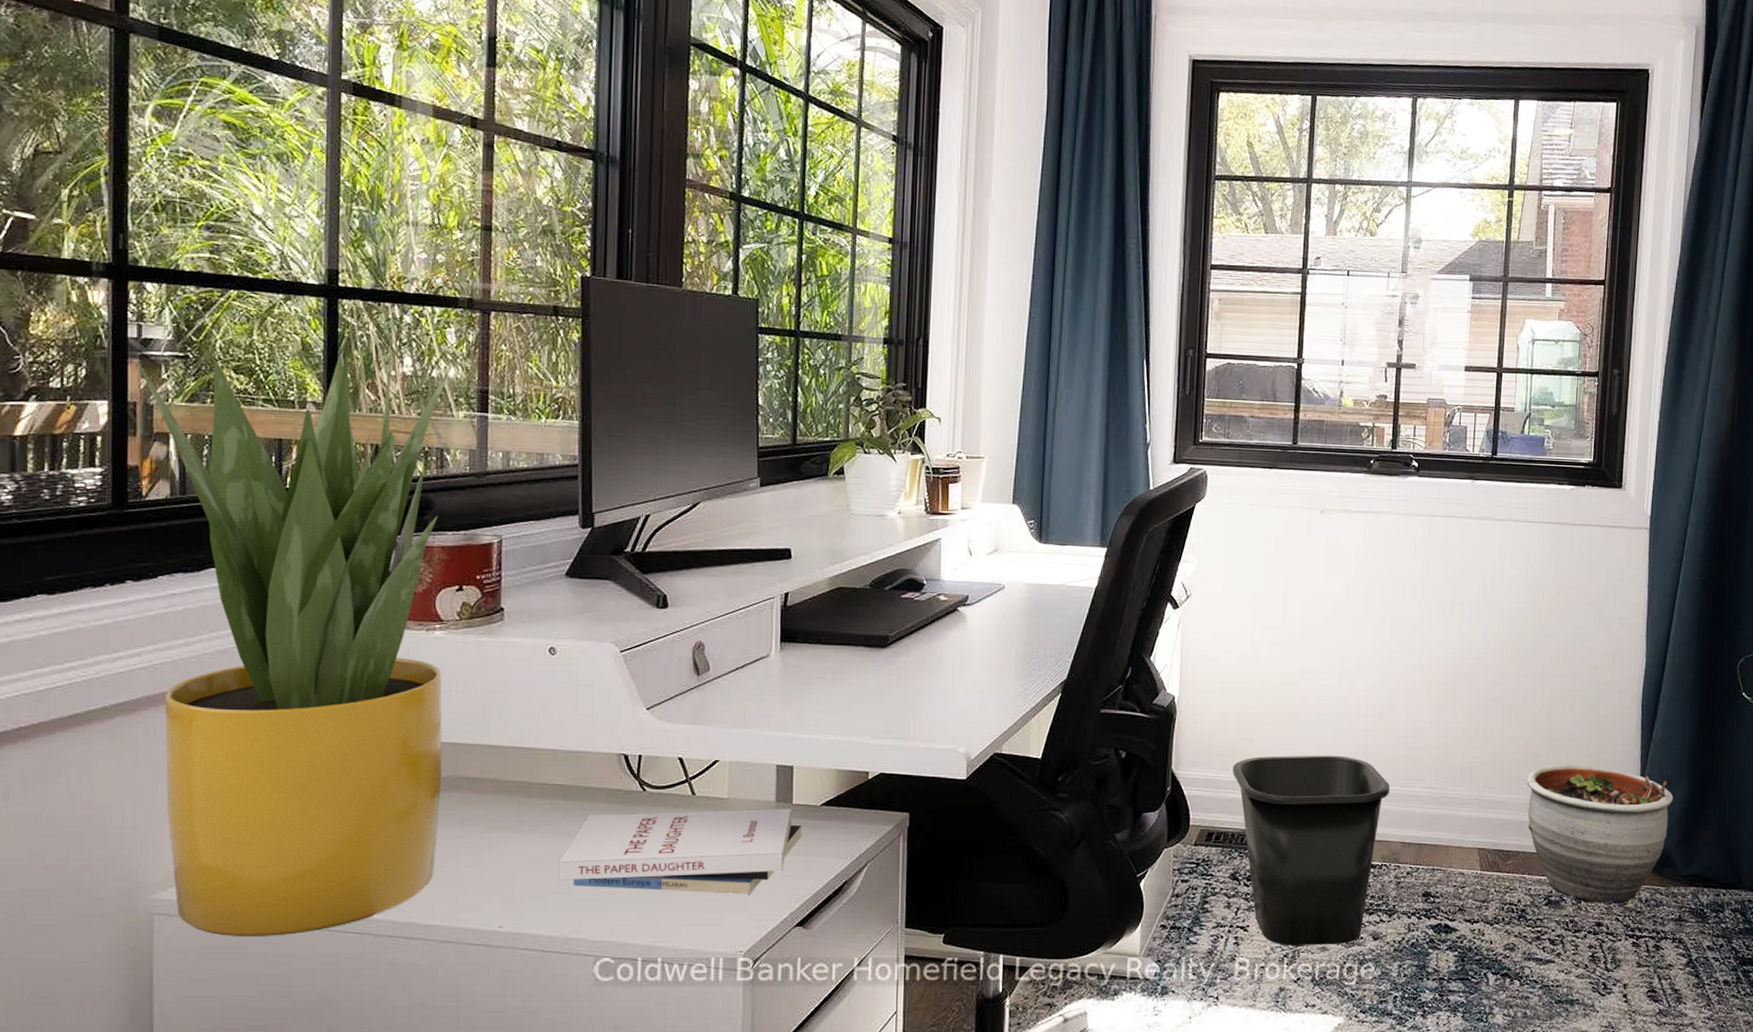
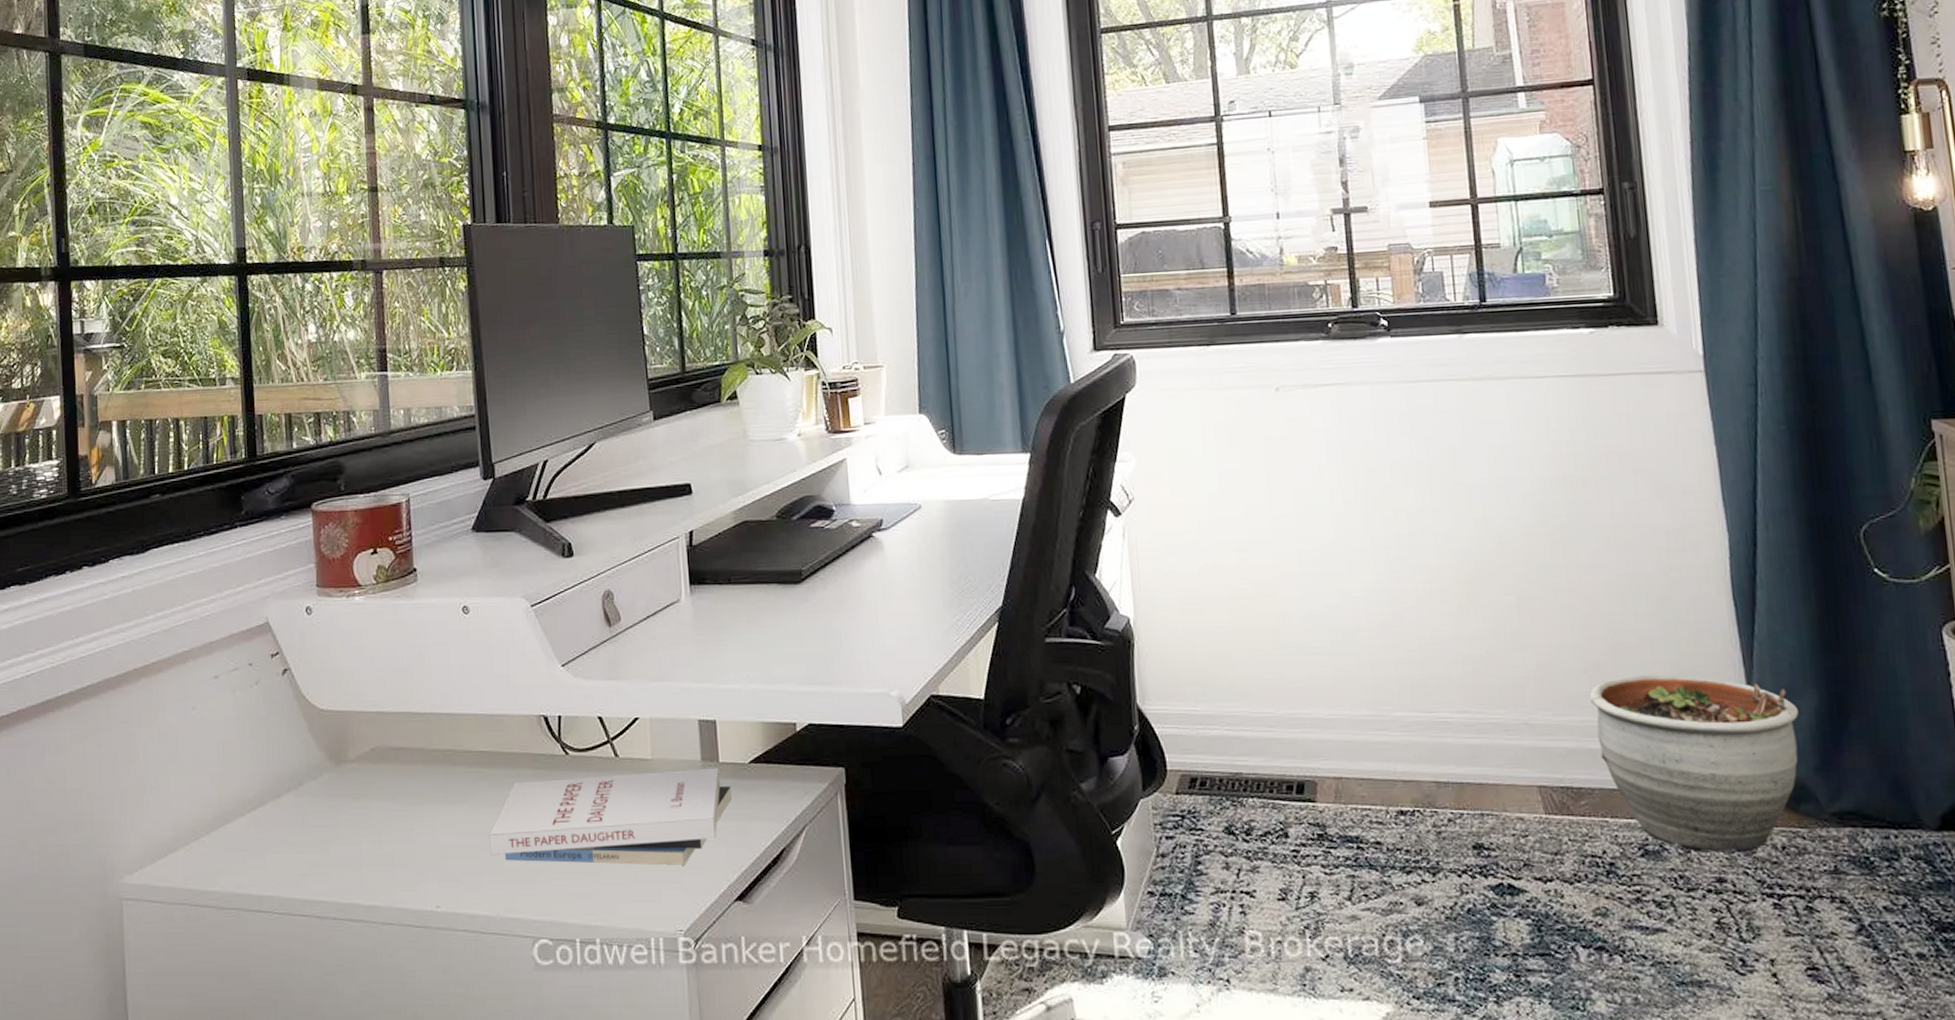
planter: present [136,341,452,936] -> none [81,310,372,921]
waste bin: present [1233,755,1391,945] -> none [1210,678,1411,914]

